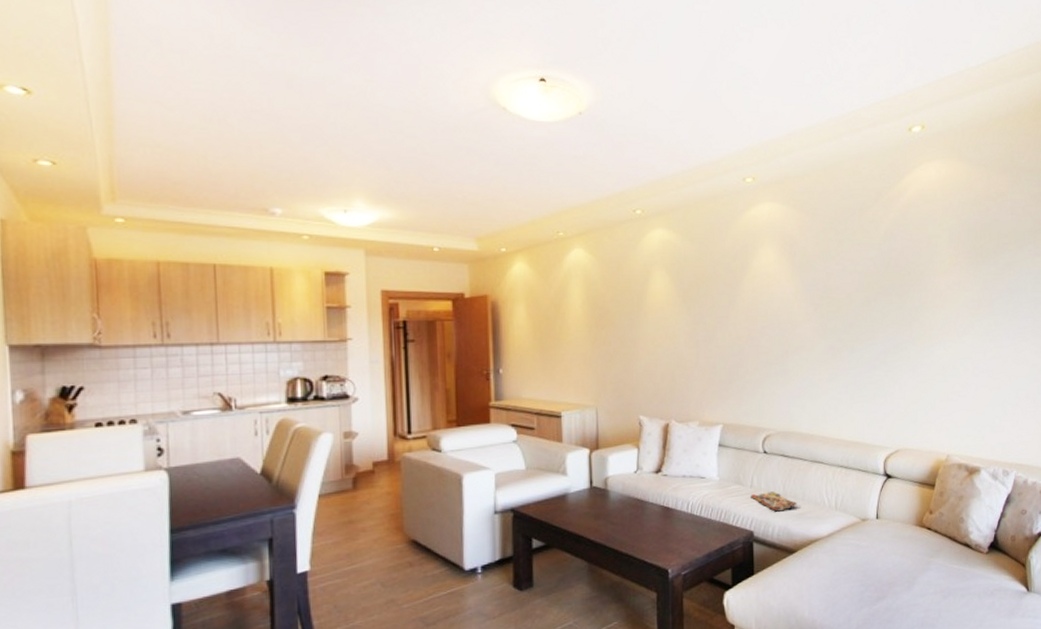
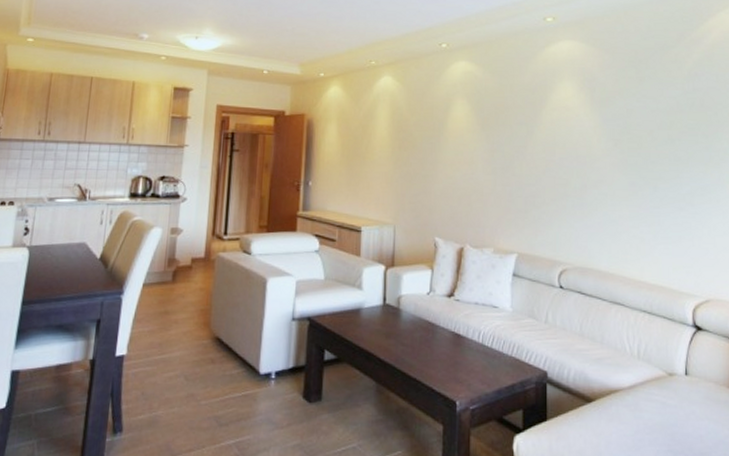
magazine: present [750,491,798,512] -> none [545,330,596,354]

